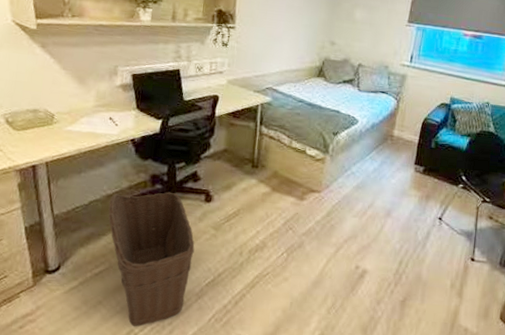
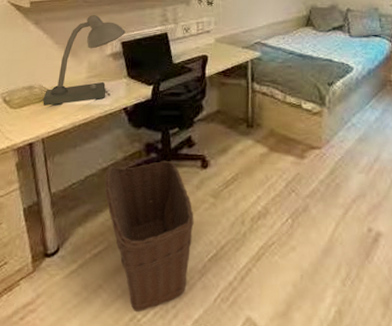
desk lamp: none [44,44,137,131] -> present [40,15,126,106]

